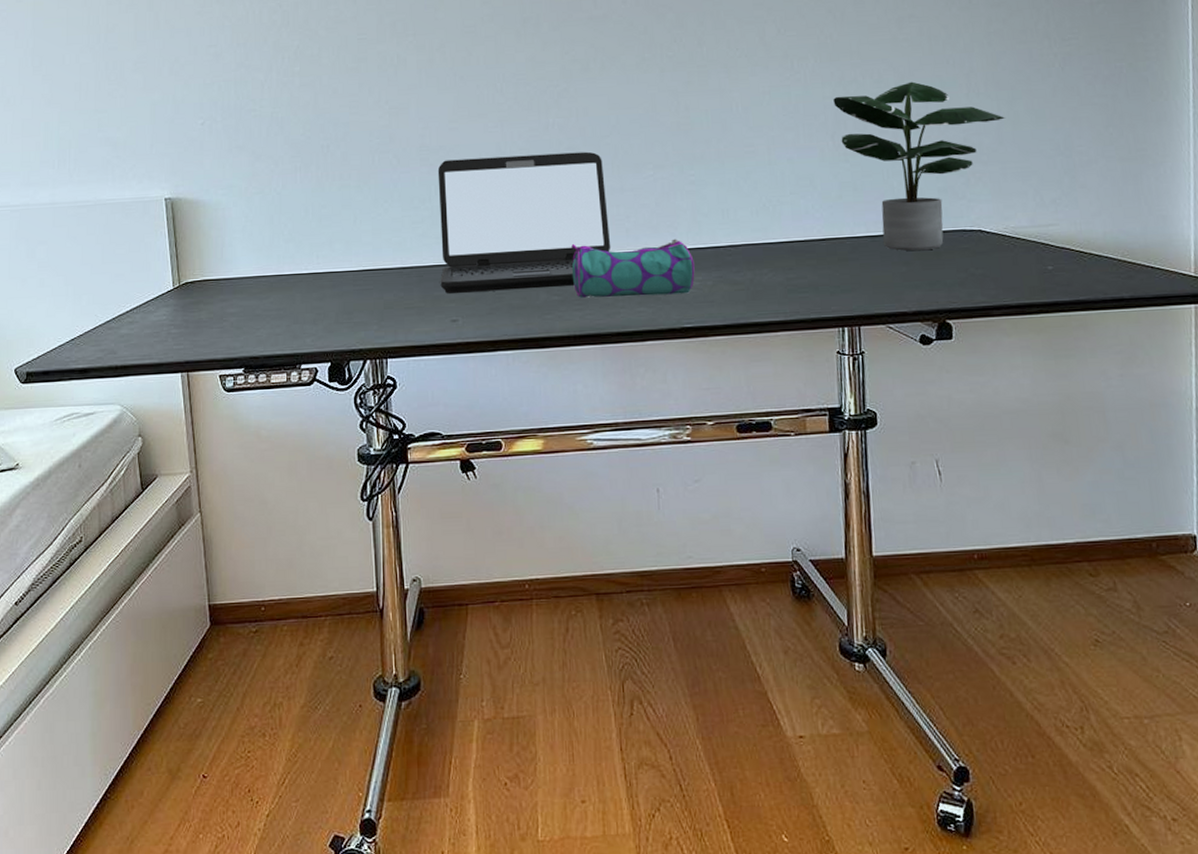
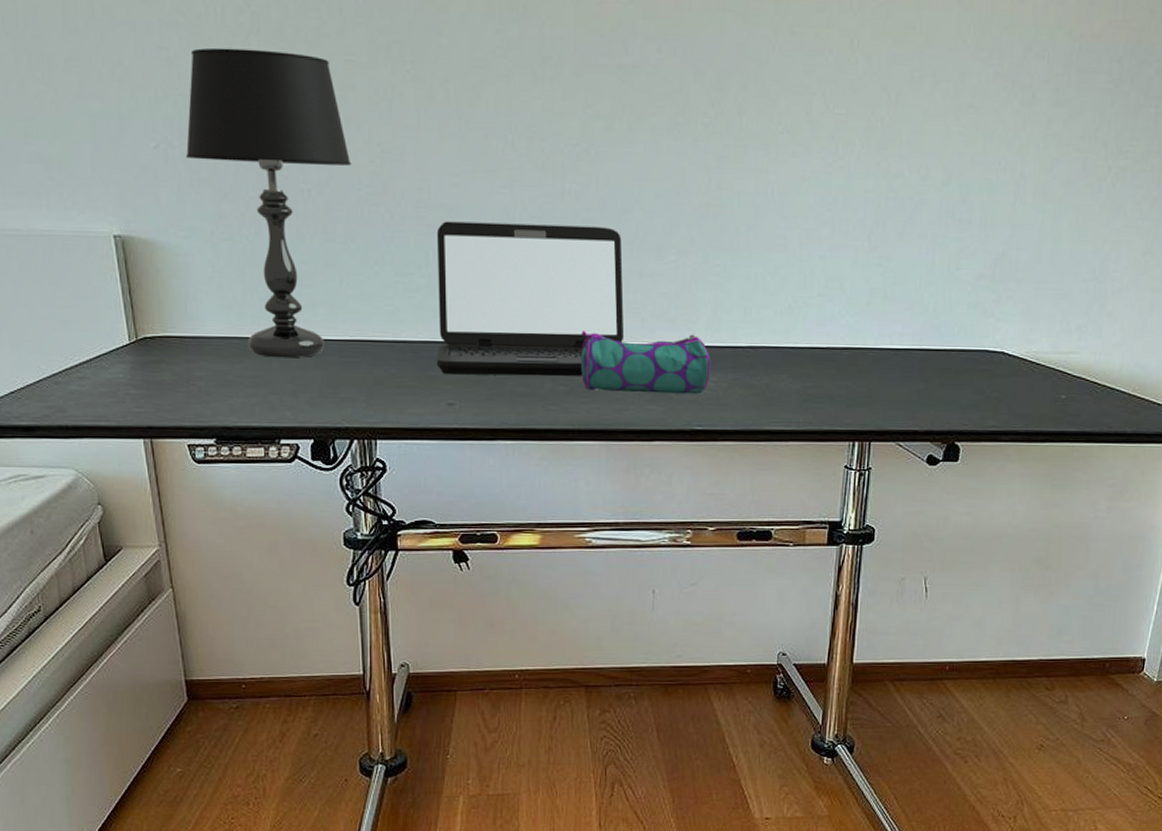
table lamp: none [226,38,364,291] -> present [185,47,352,358]
potted plant: present [833,81,1006,251] -> none [875,182,1048,369]

